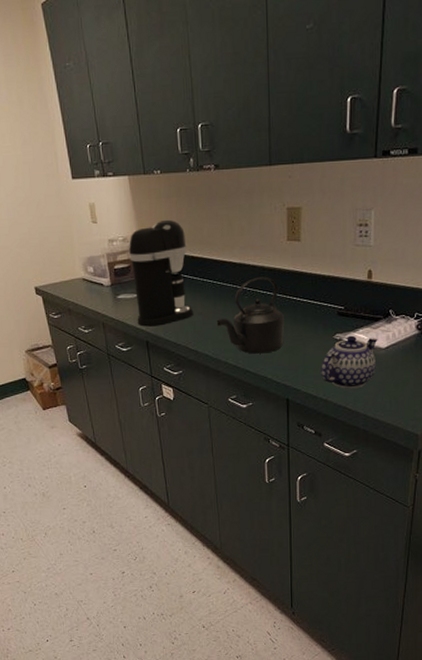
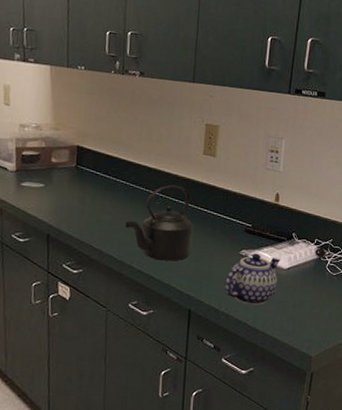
coffee maker: present [129,219,194,327] -> none [40,114,103,220]

